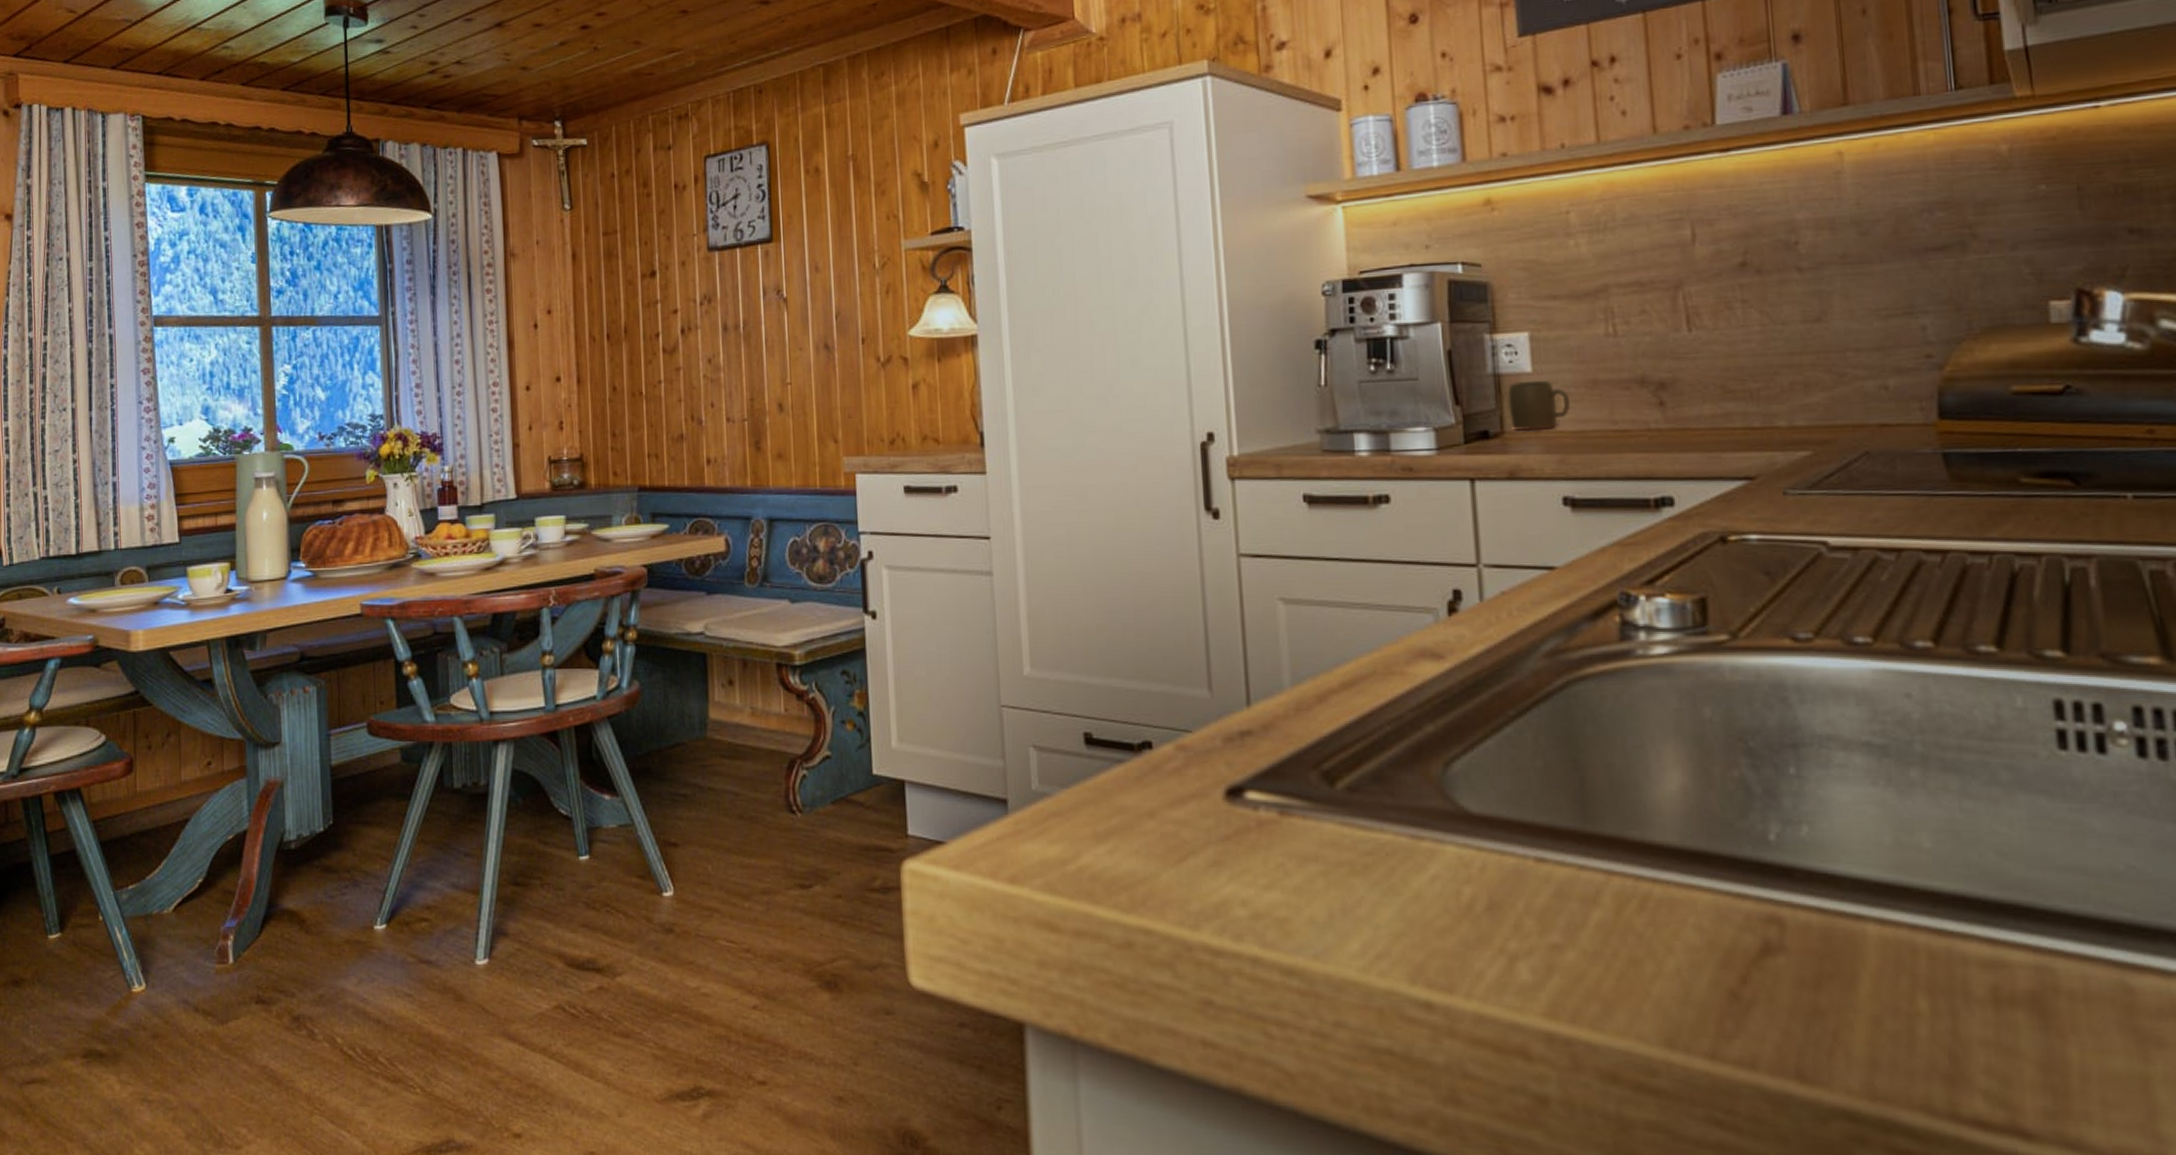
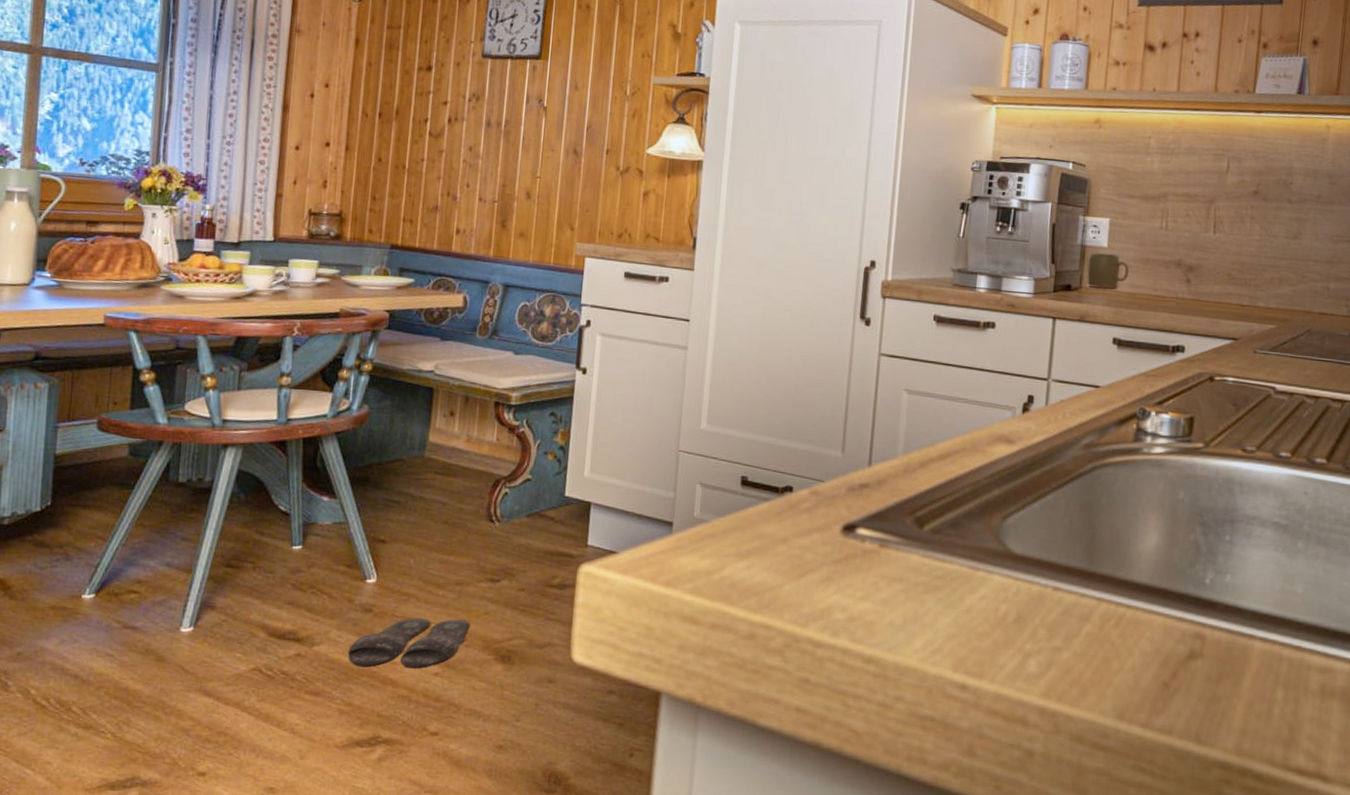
slippers: none [653,937,785,1001] -> present [348,618,470,669]

